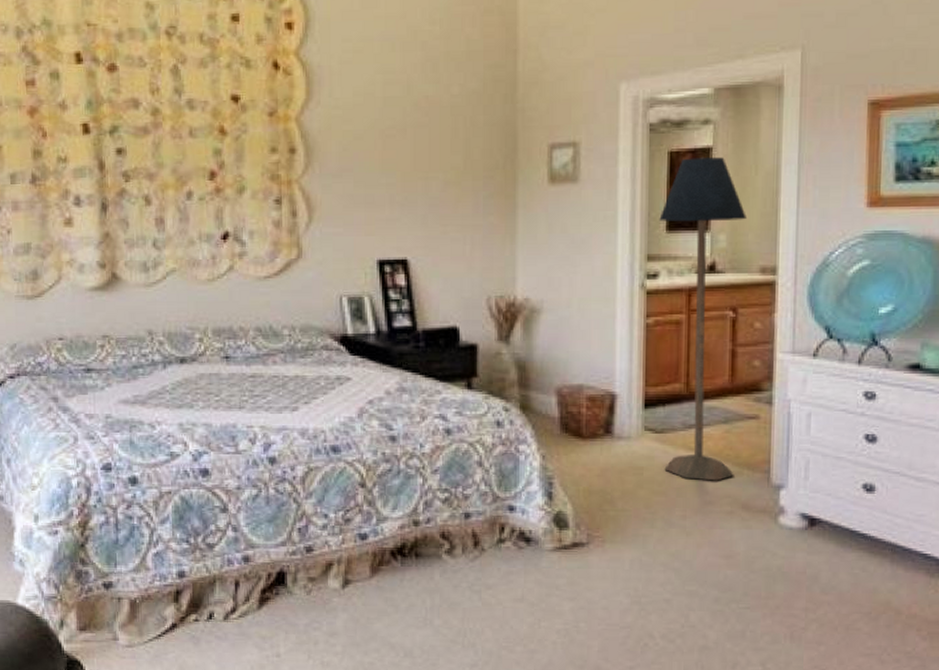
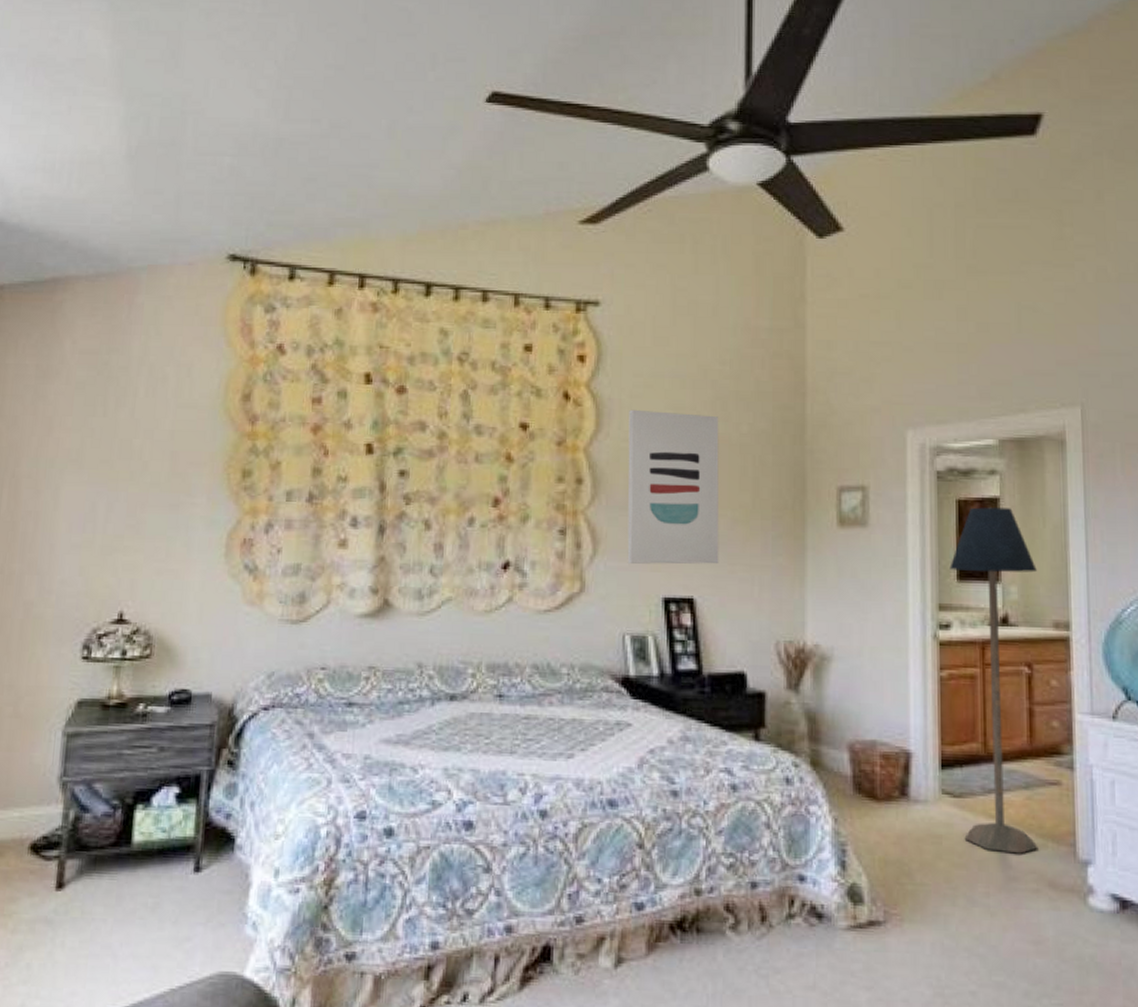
wall art: none [339,75,431,229] -> present [627,409,719,565]

